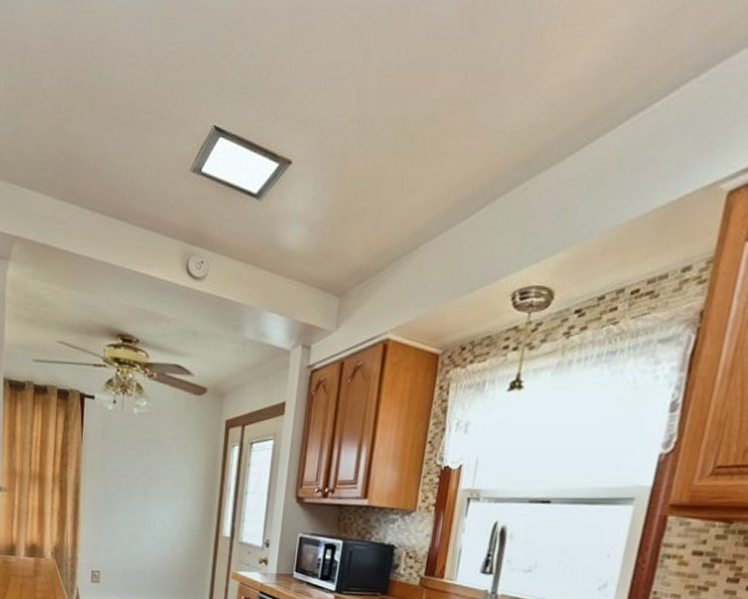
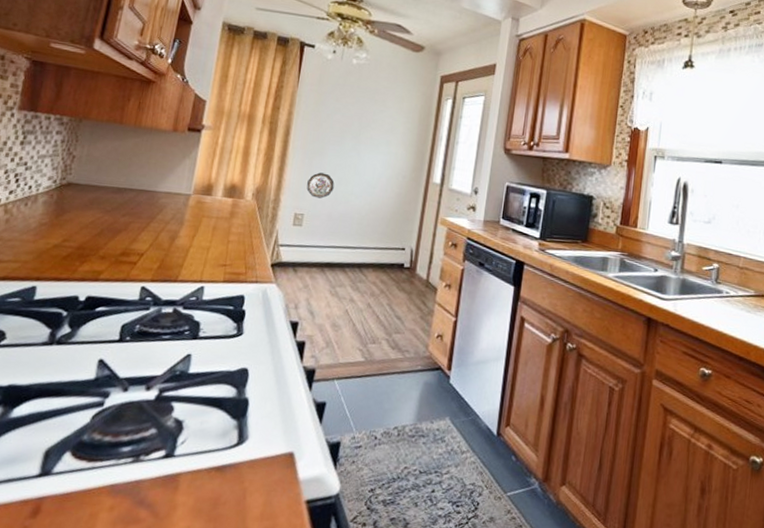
decorative plate: none [100,529,126,556] -> present [306,172,335,199]

